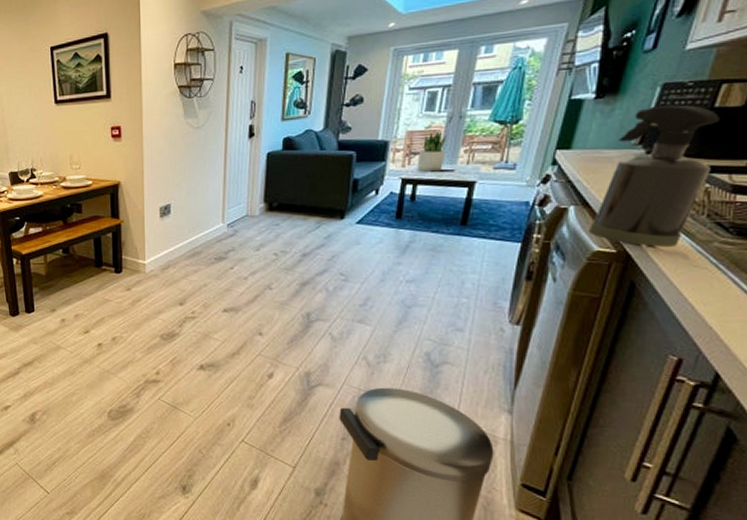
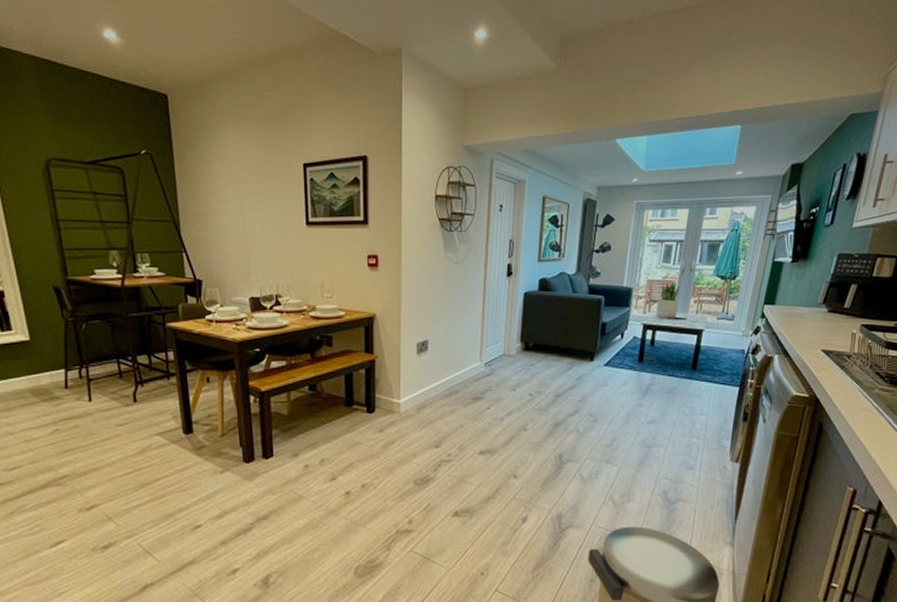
spray bottle: present [589,105,720,247] -> none [789,272,876,392]

